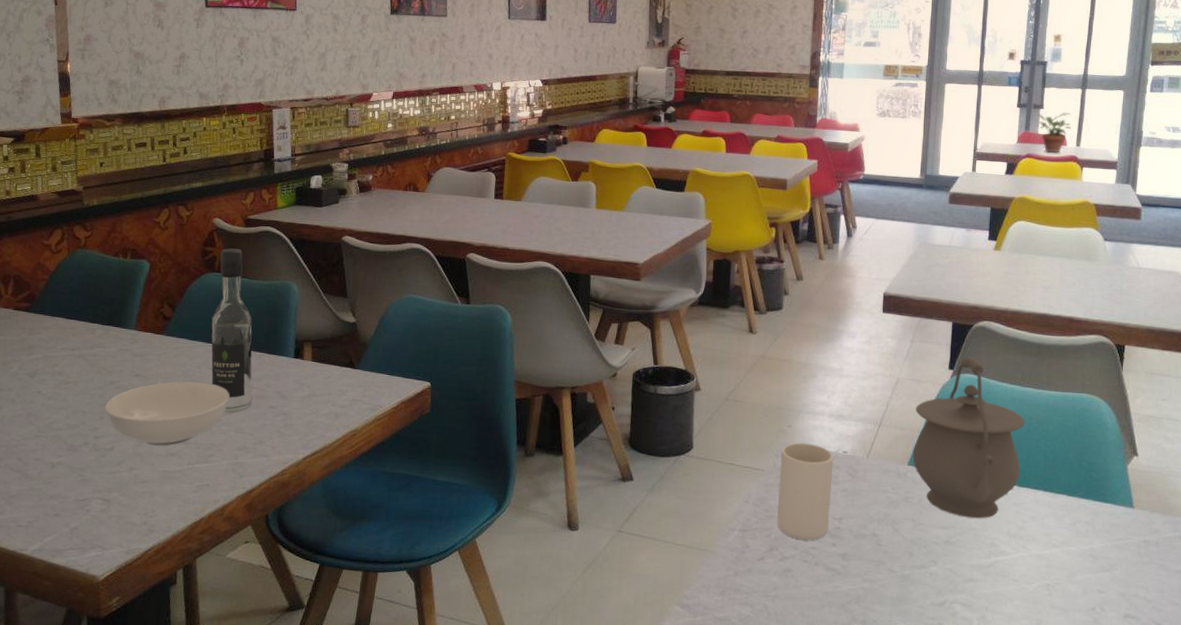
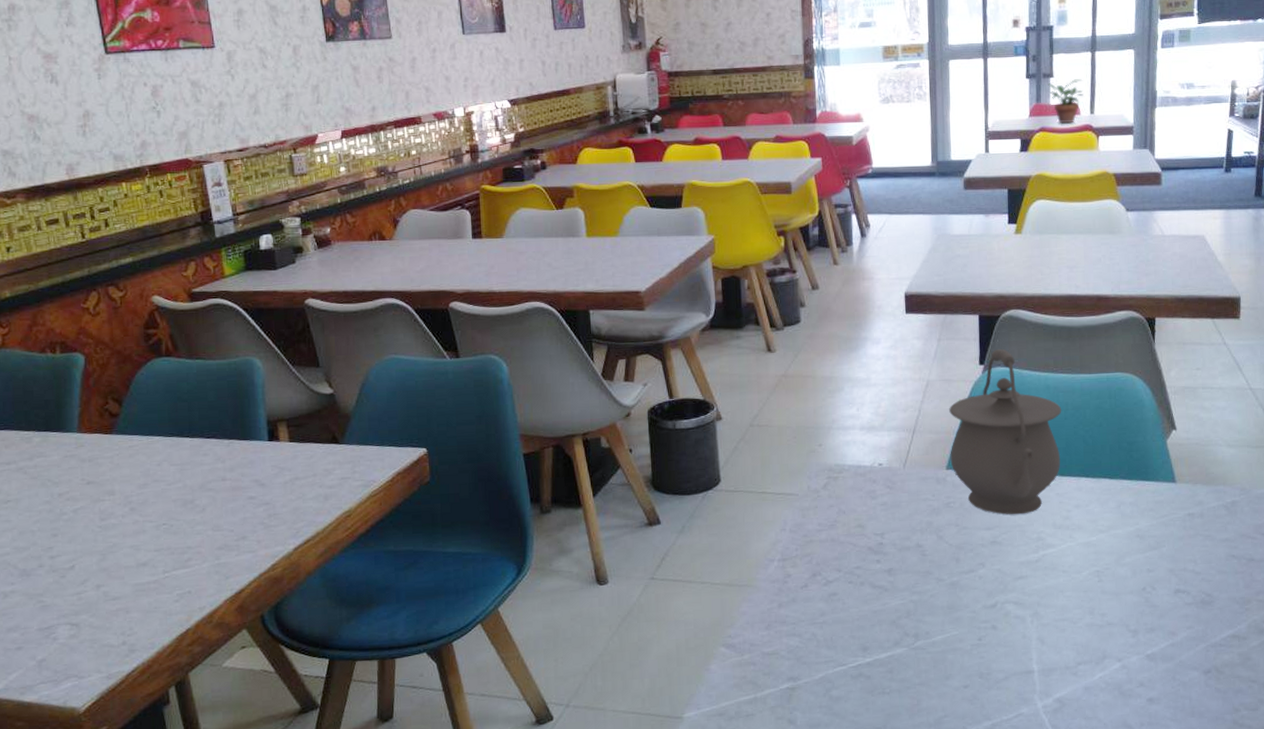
bowl: present [104,381,230,446] -> none [56,481,201,558]
bottle: present [211,248,253,414] -> none [165,327,227,512]
cup: present [777,442,834,540] -> none [814,460,872,561]

